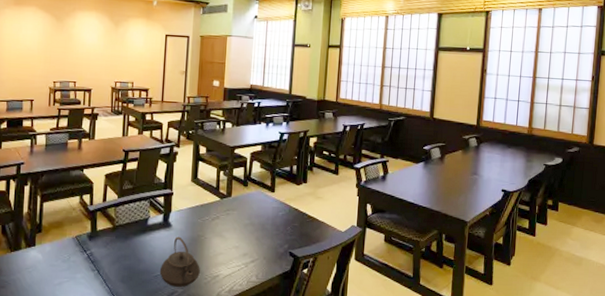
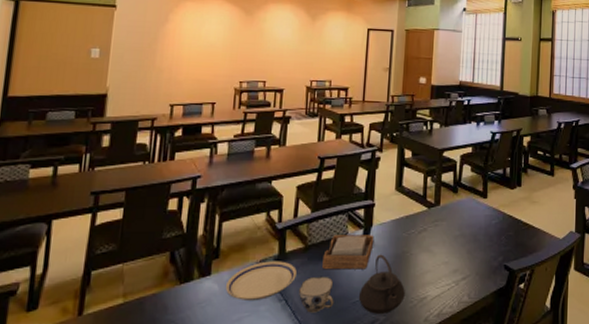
plate: none [47,237,106,270] -> present [225,261,297,302]
teacup: none [108,252,139,283] -> present [298,276,334,313]
napkin holder: none [128,218,173,249] -> present [322,235,374,270]

